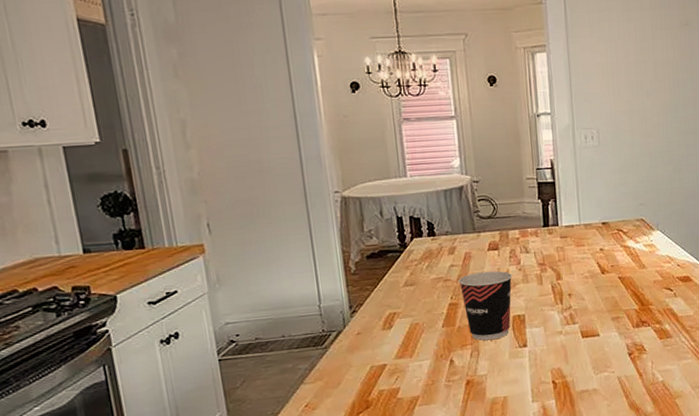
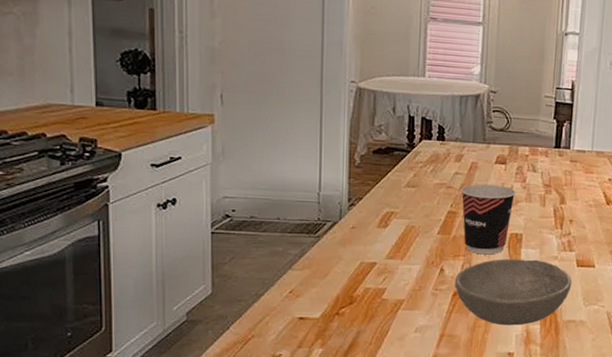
soup bowl: none [466,337,580,406] -> present [455,259,572,326]

